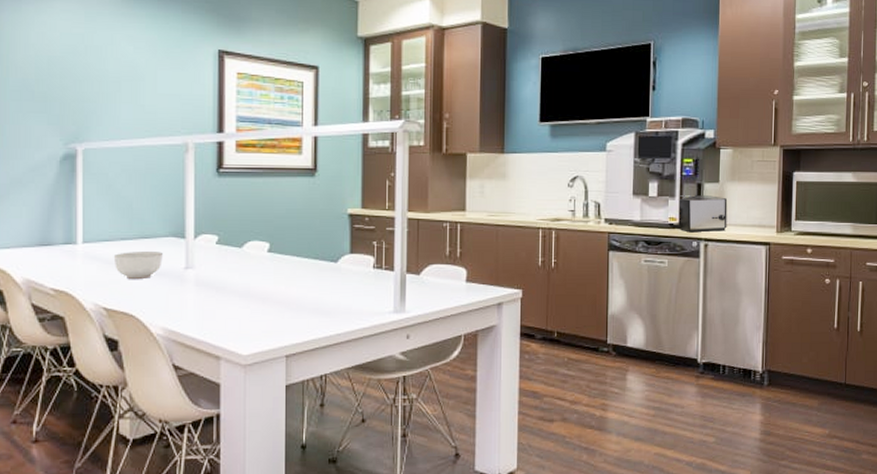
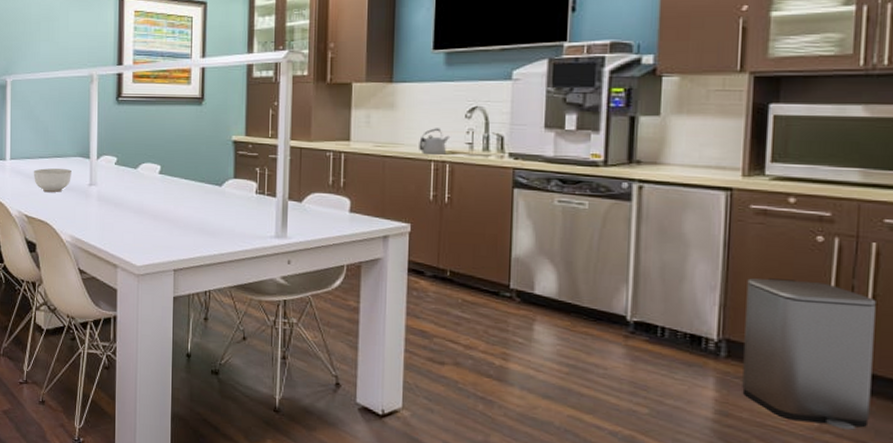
kettle: none [528,197,556,223] -> present [419,128,451,155]
toaster: present [667,194,728,233] -> none [588,128,672,172]
pedal bin: none [779,316,862,433] -> present [742,278,876,430]

